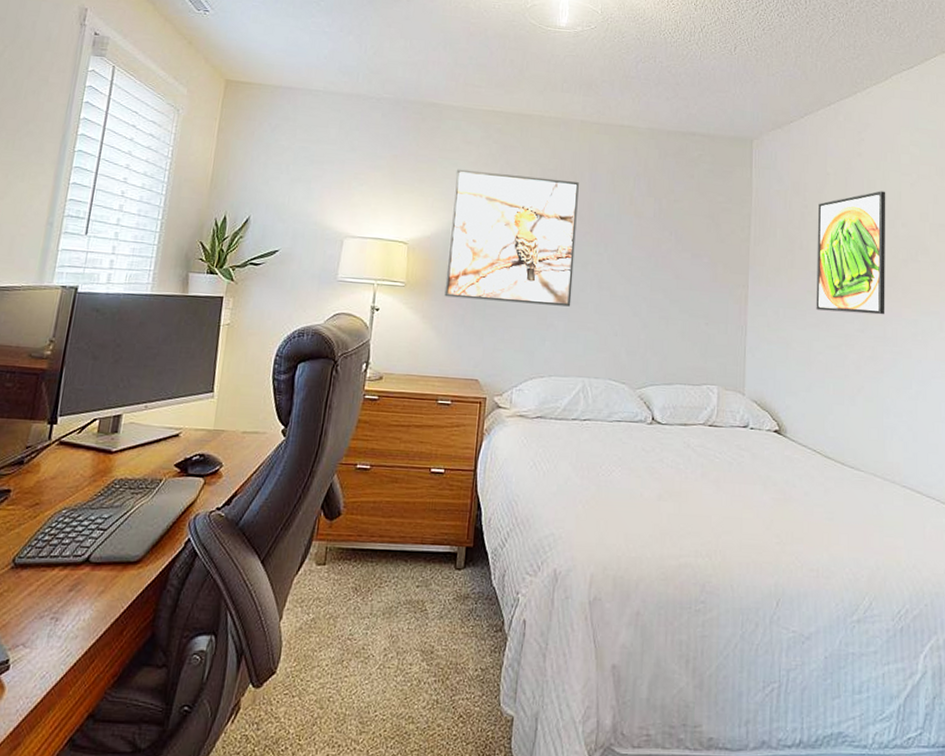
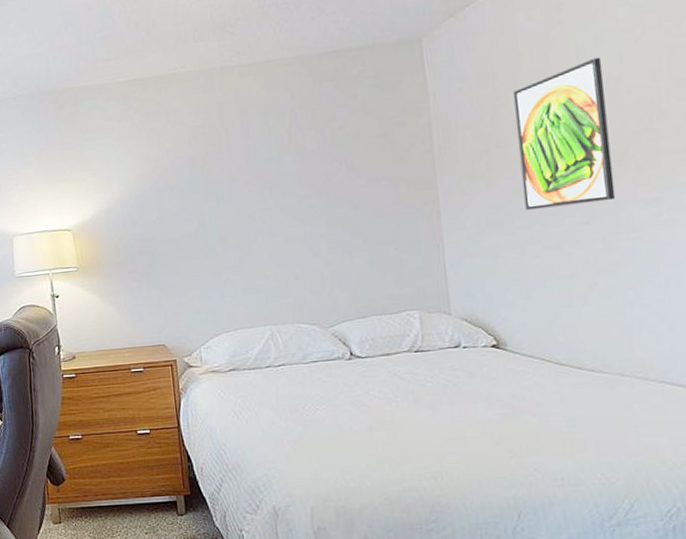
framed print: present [444,169,579,307] -> none [103,132,245,273]

